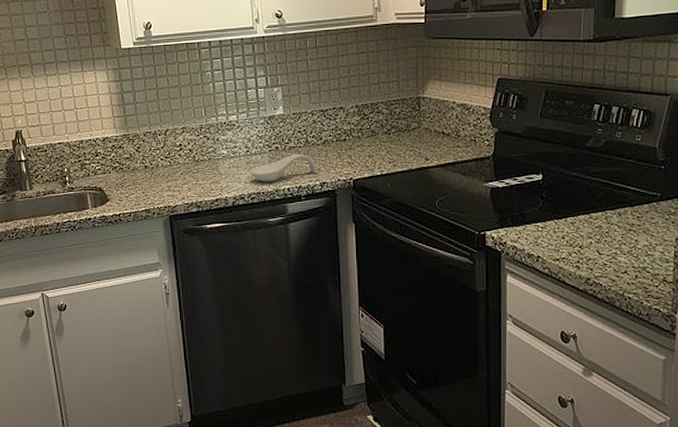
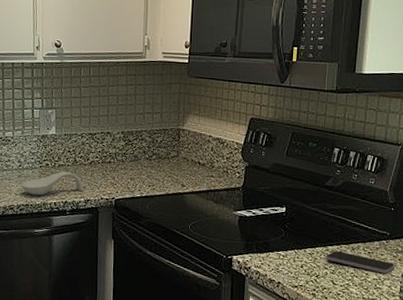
smartphone: none [589,217,667,239] -> present [326,250,395,274]

